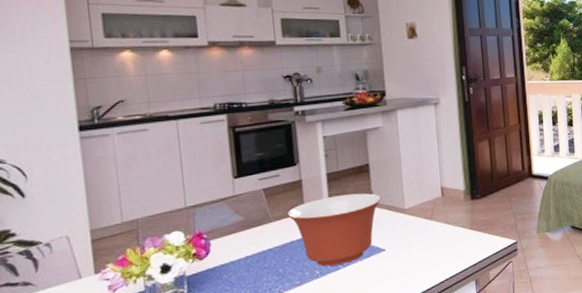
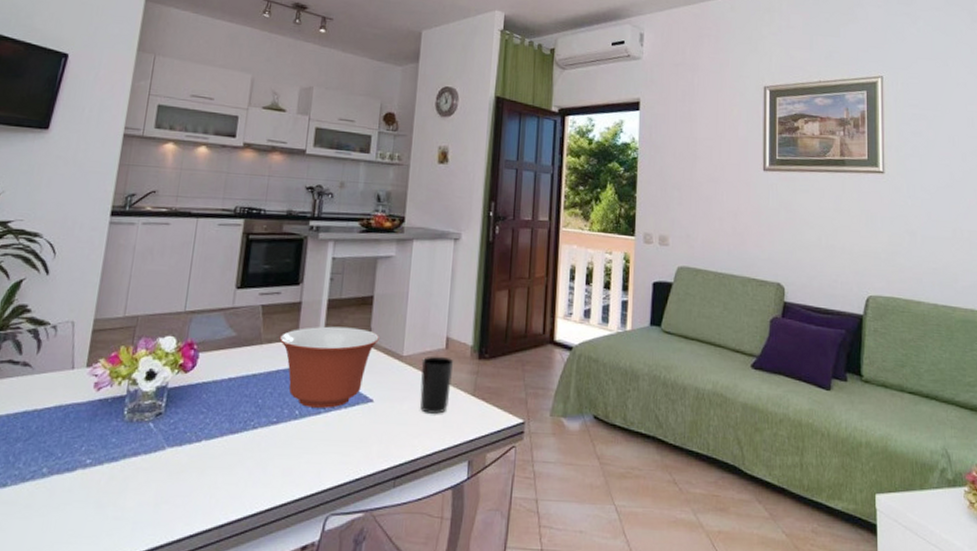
cup: none [422,203,452,251] -> present [420,356,454,414]

